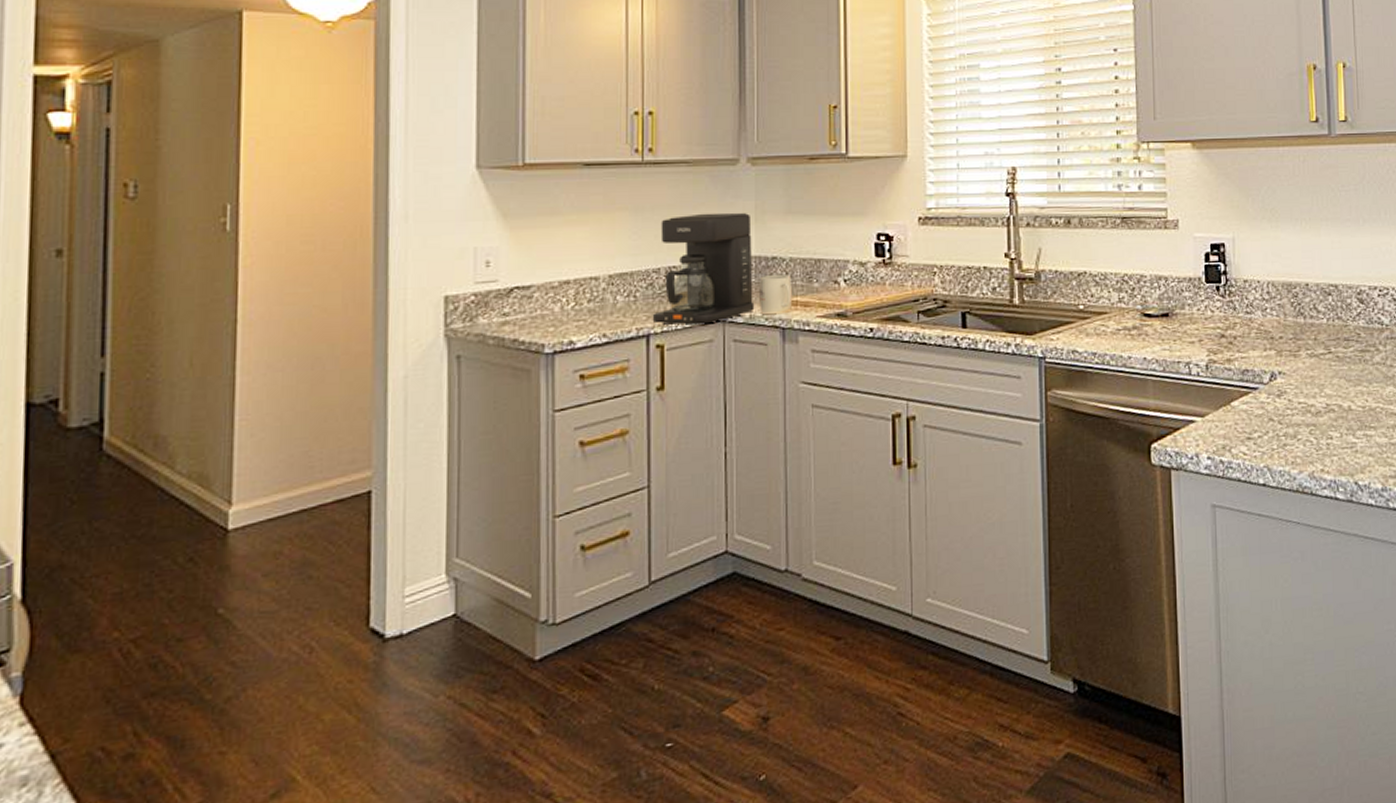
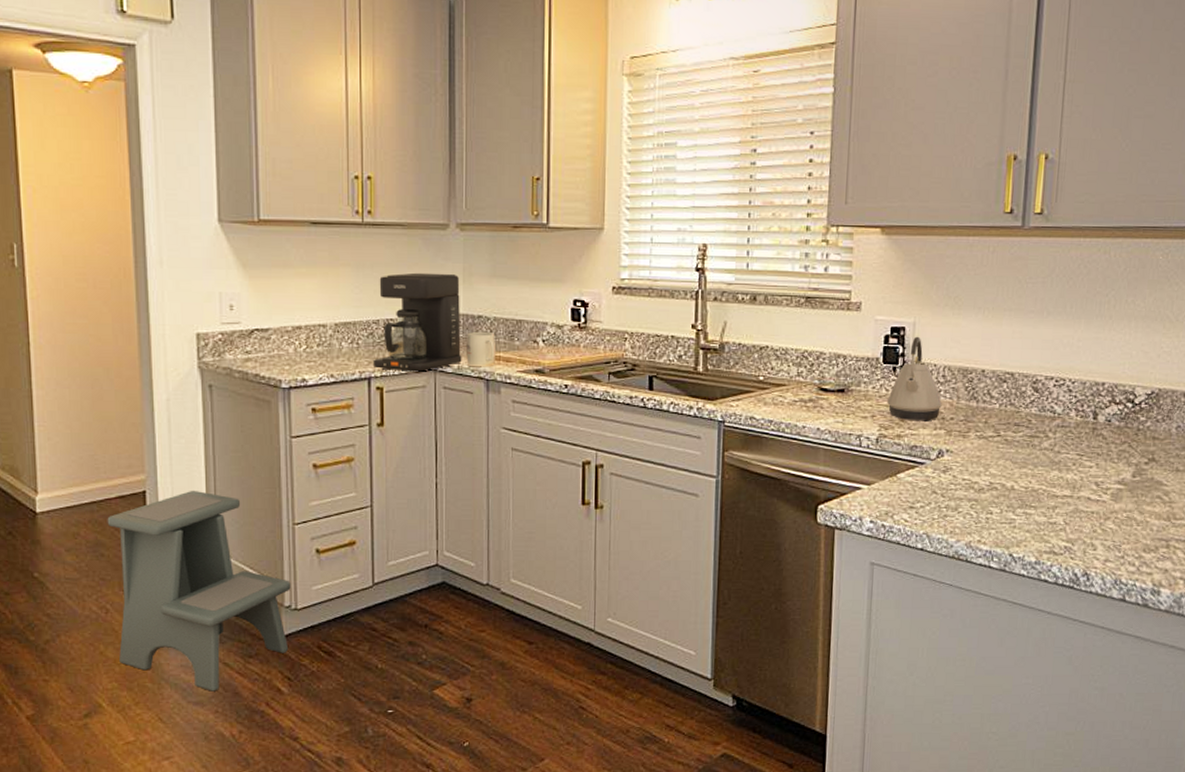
step stool: none [319,484,548,744] -> present [107,490,291,691]
kettle: none [1214,252,1269,344] -> present [887,336,942,421]

